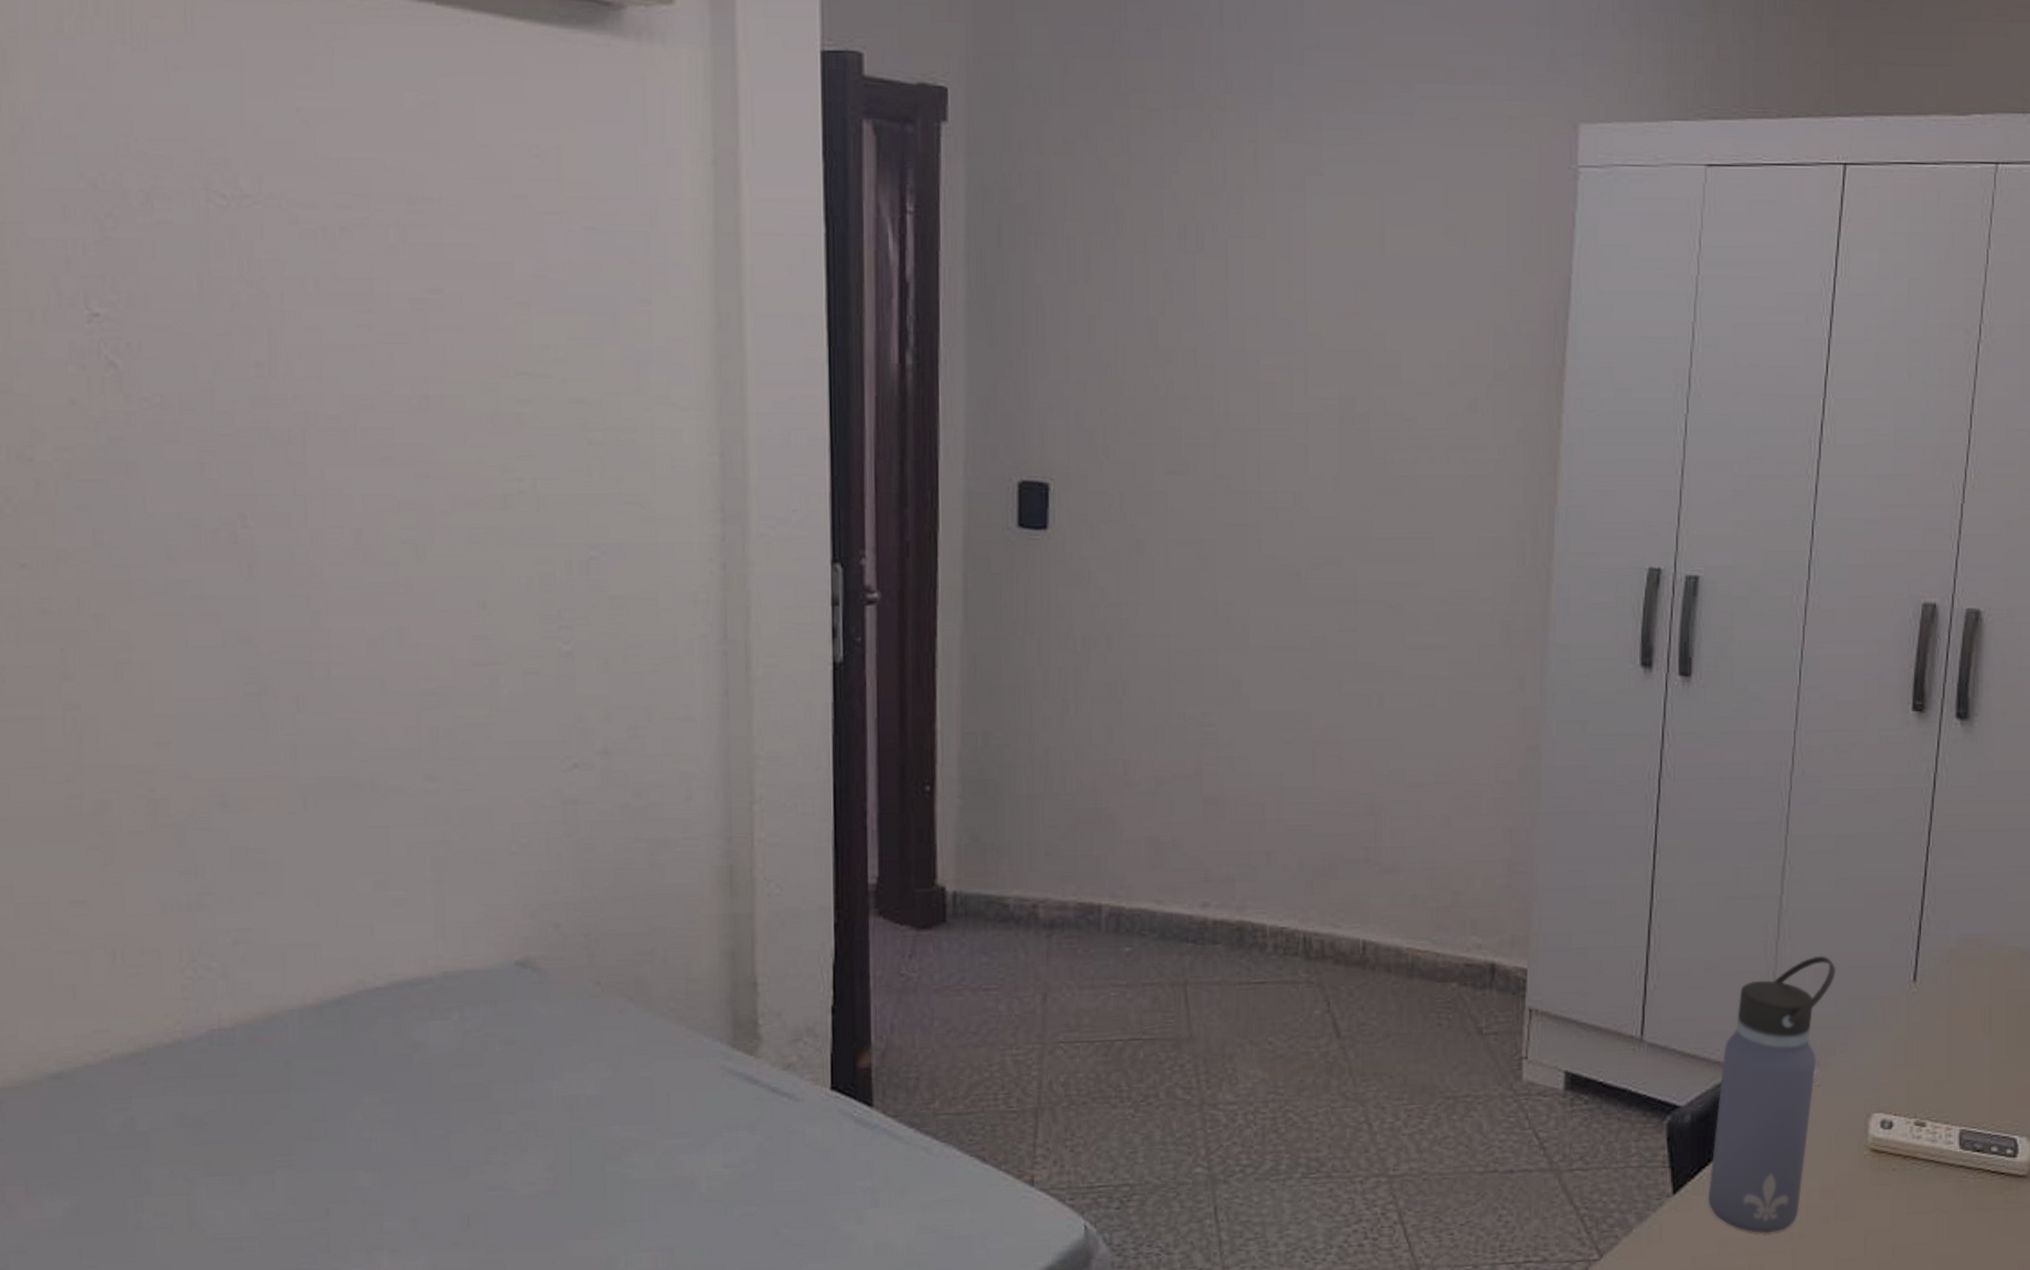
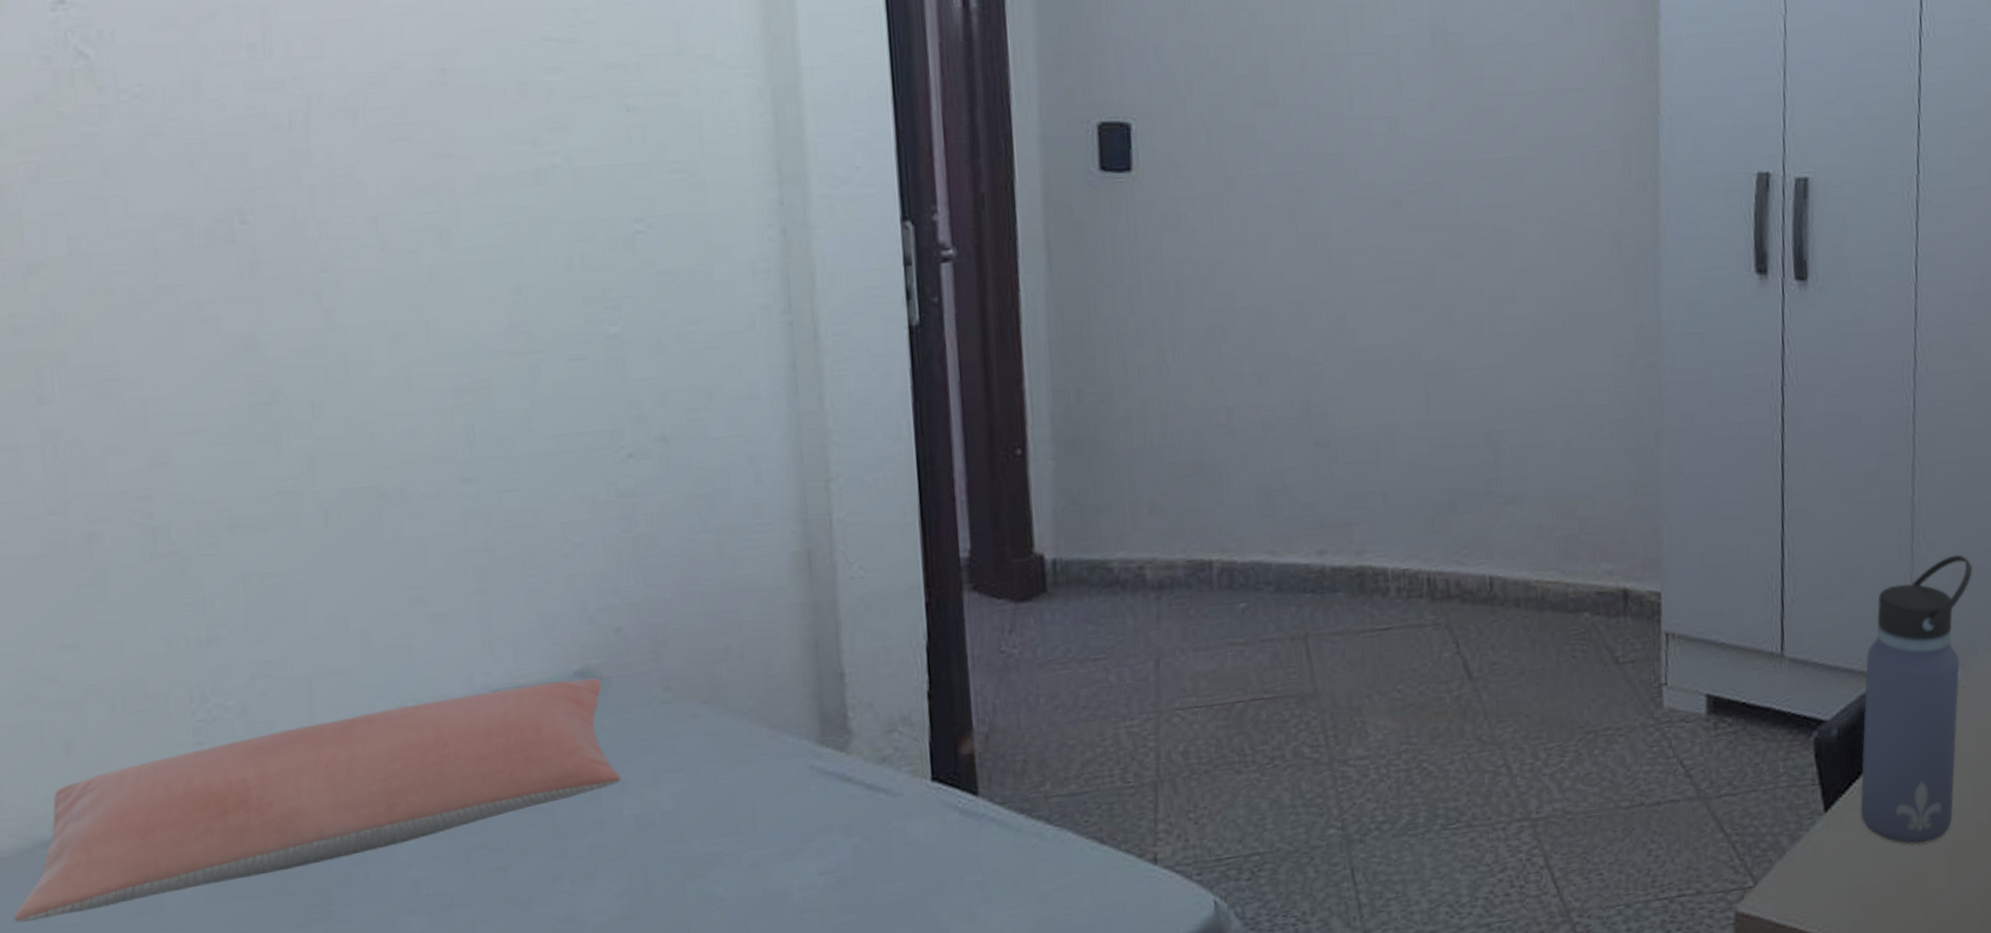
pillow: none [21,968,553,1146] -> present [13,678,622,923]

